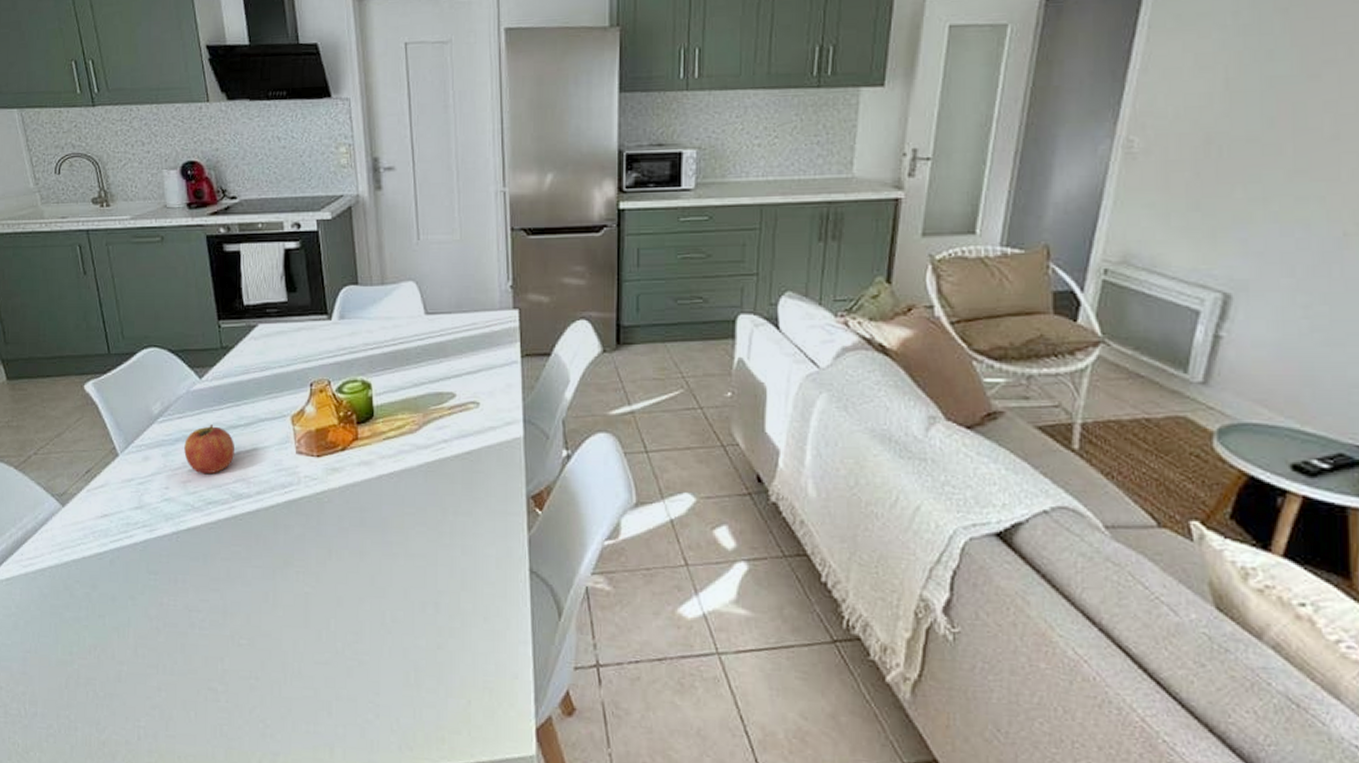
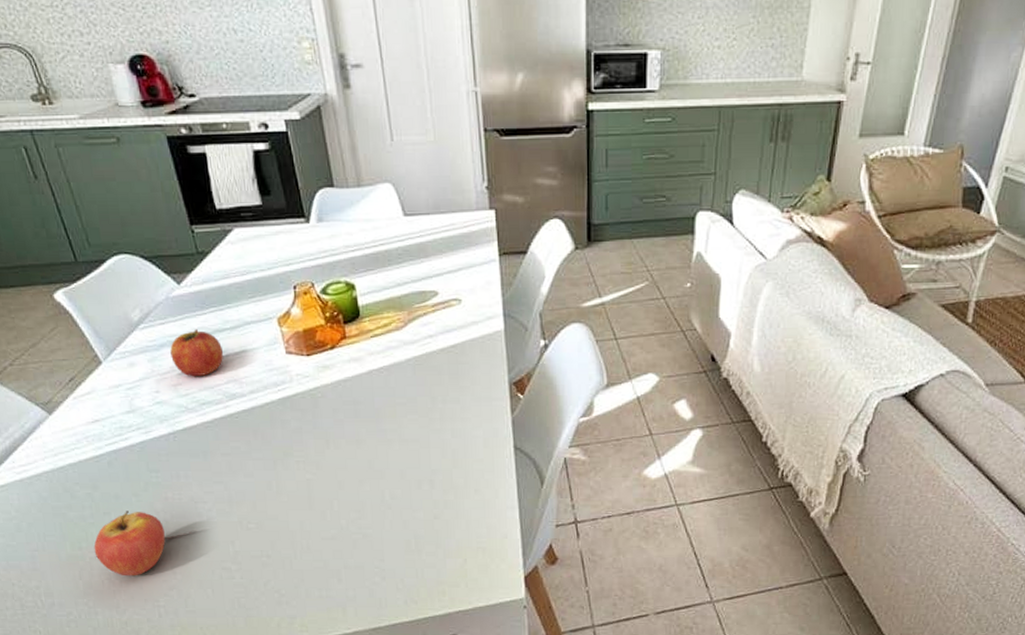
fruit: none [84,615,155,690] -> present [93,511,166,576]

